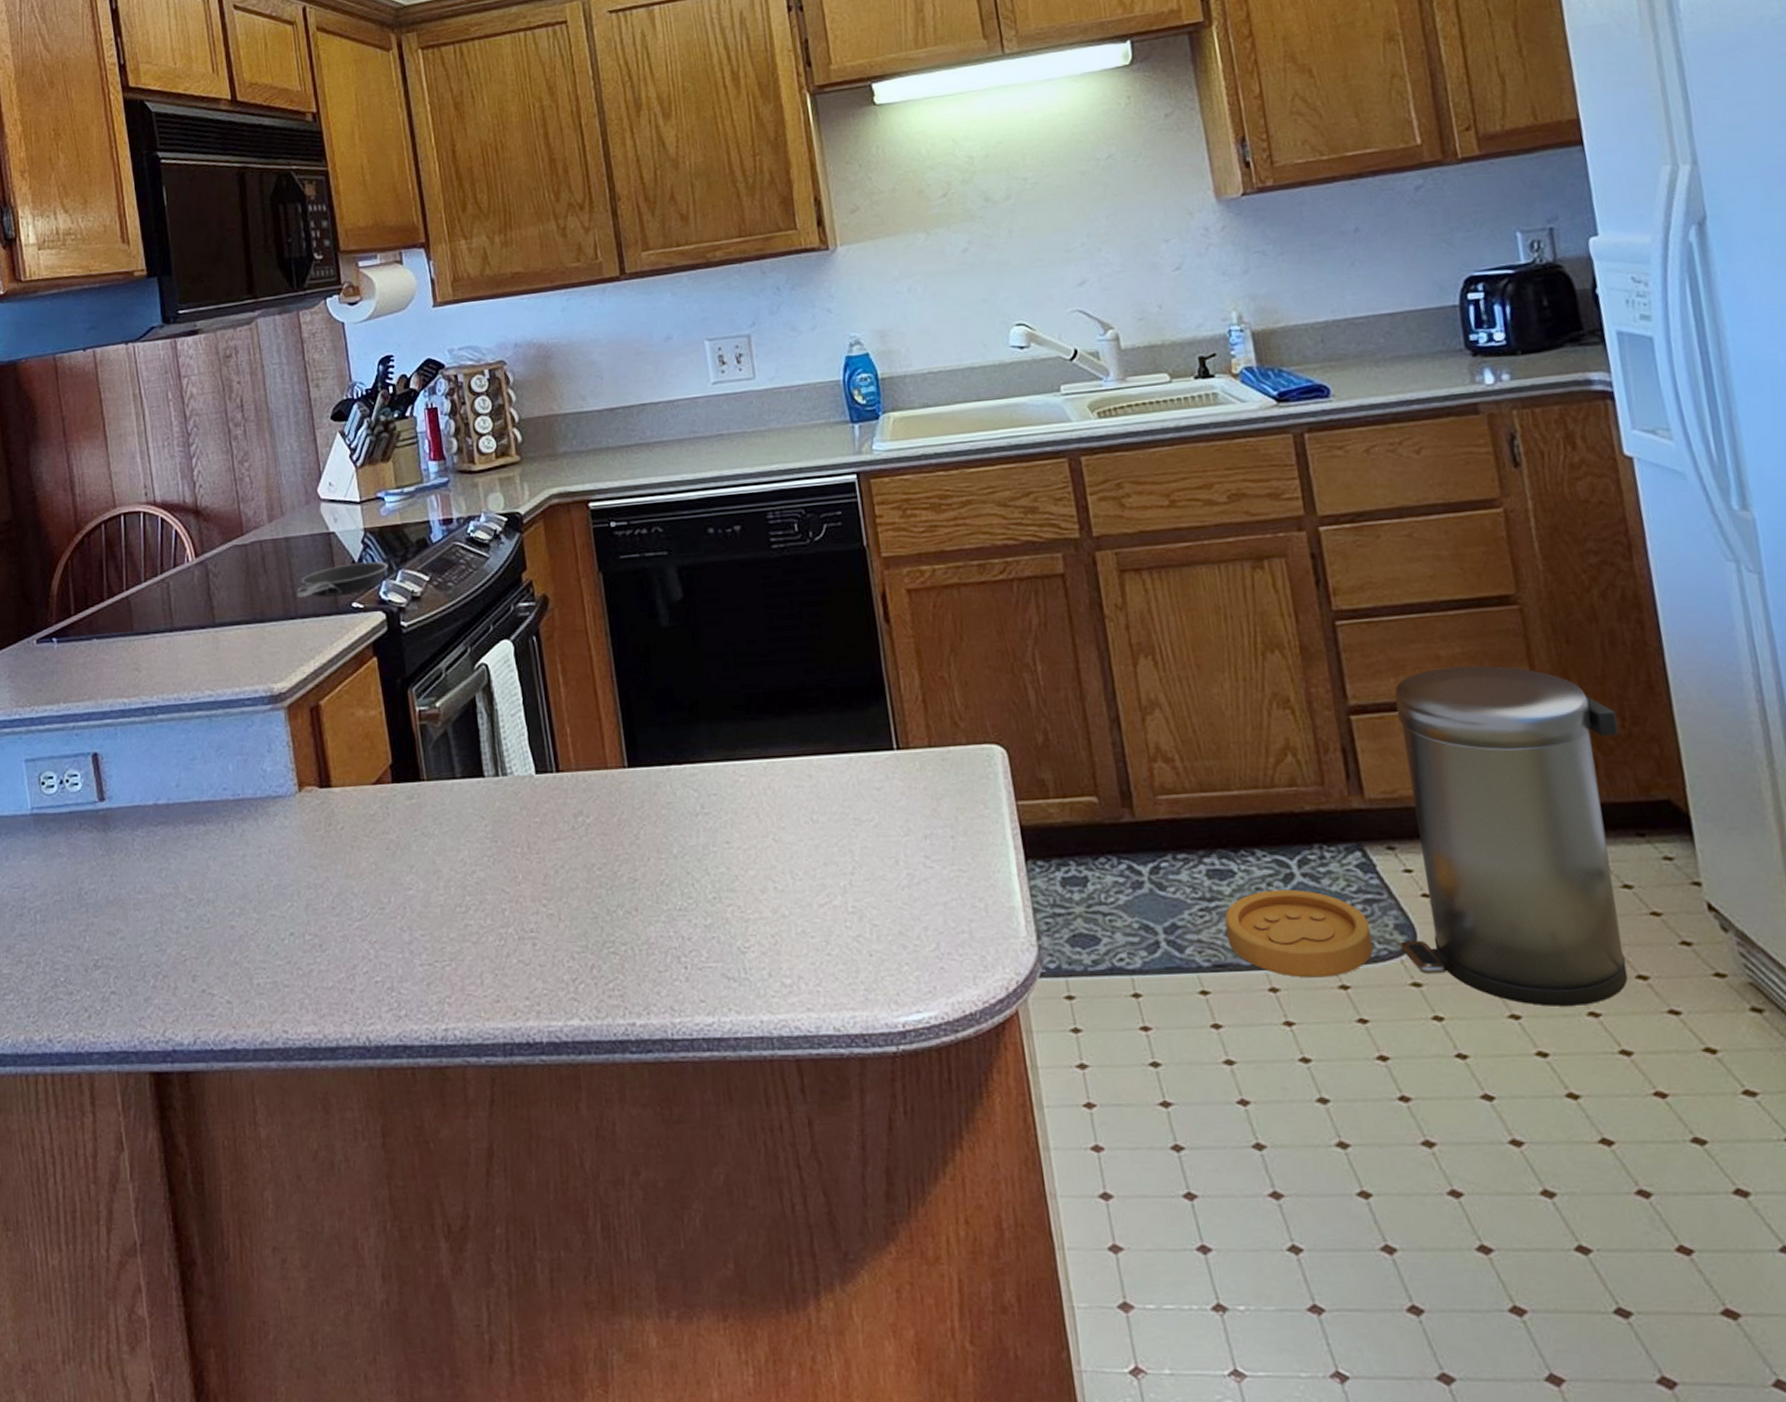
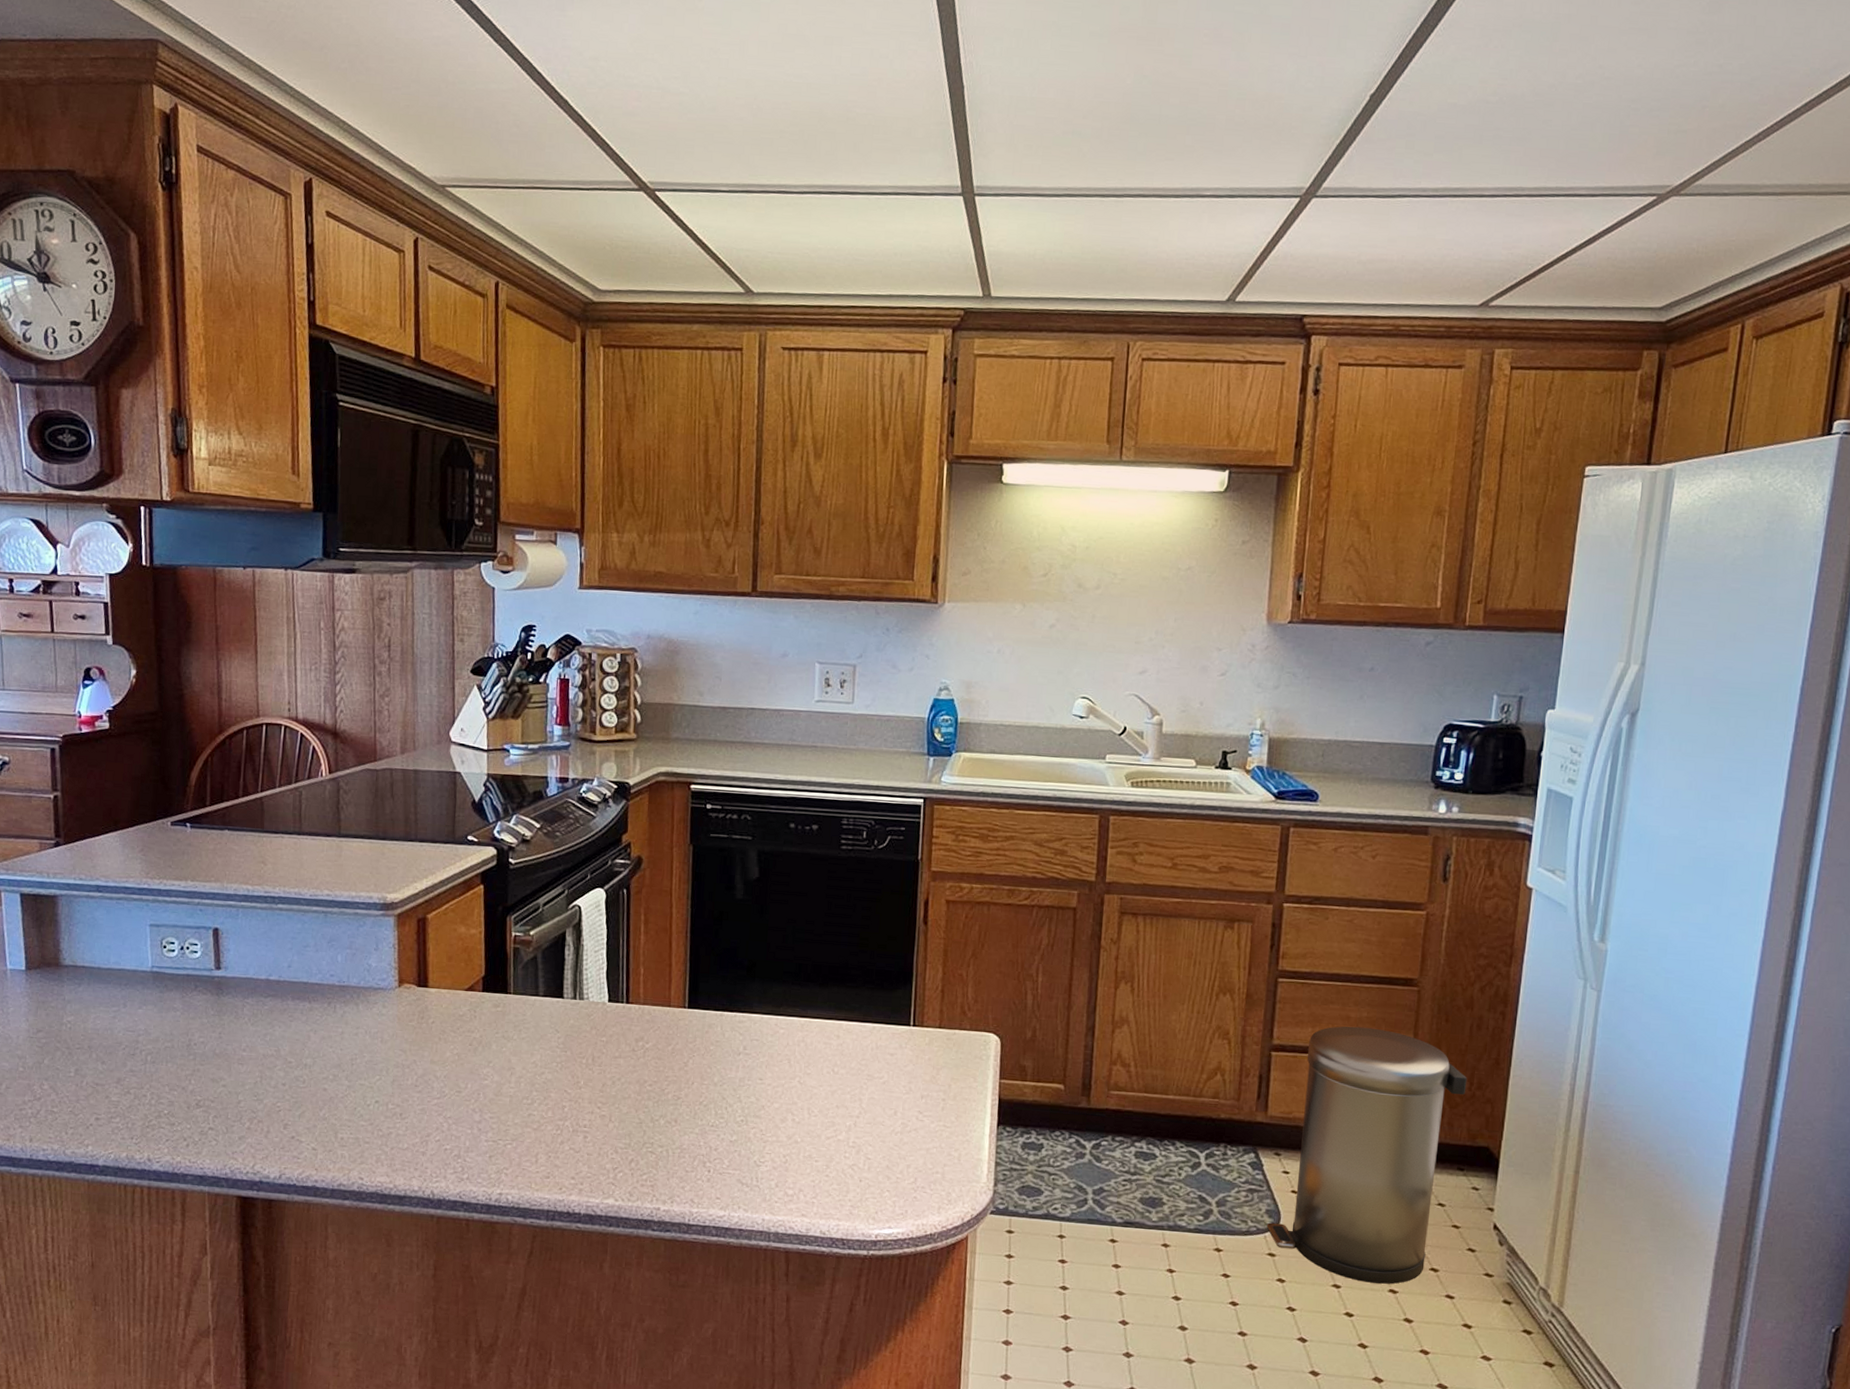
frying pan: present [296,561,388,598] -> none [418,802,505,828]
pet bowl: present [1224,889,1374,978] -> none [1140,1172,1248,1241]

